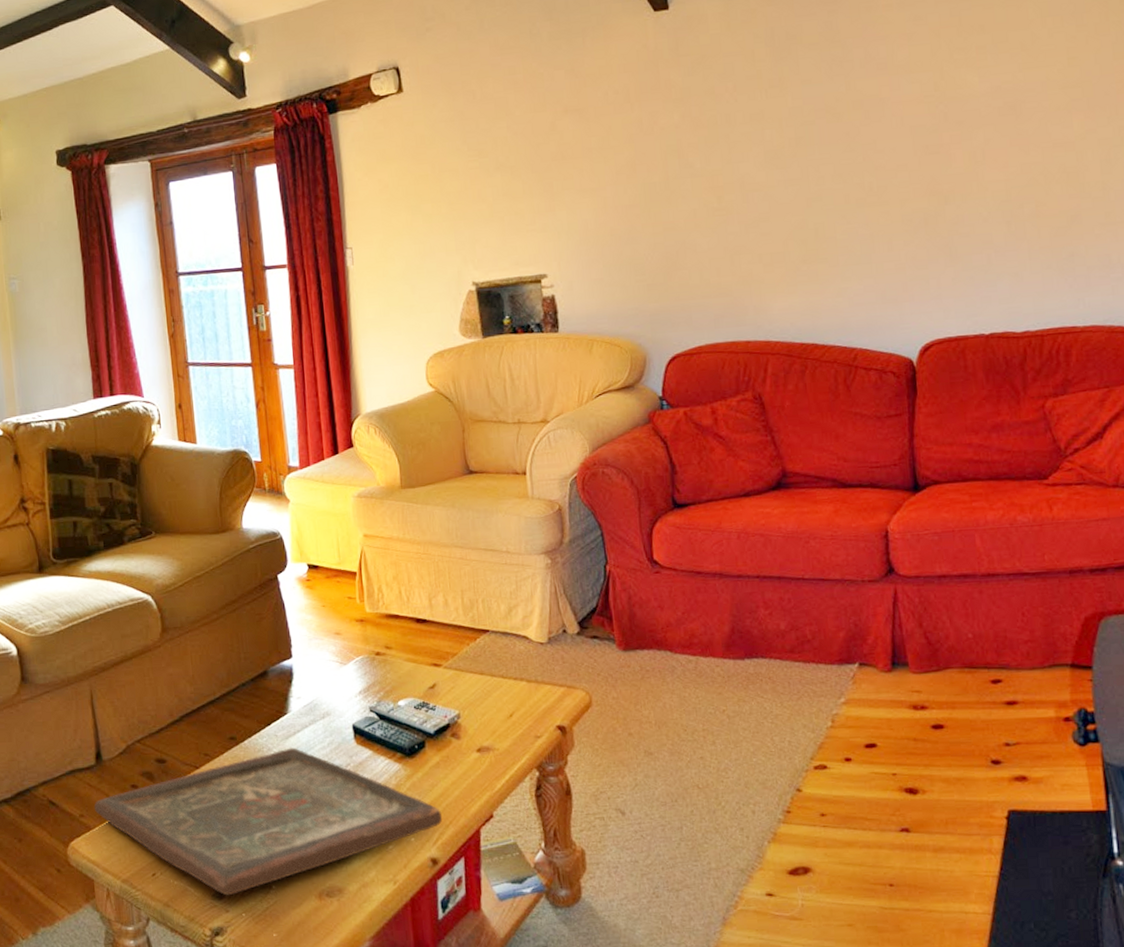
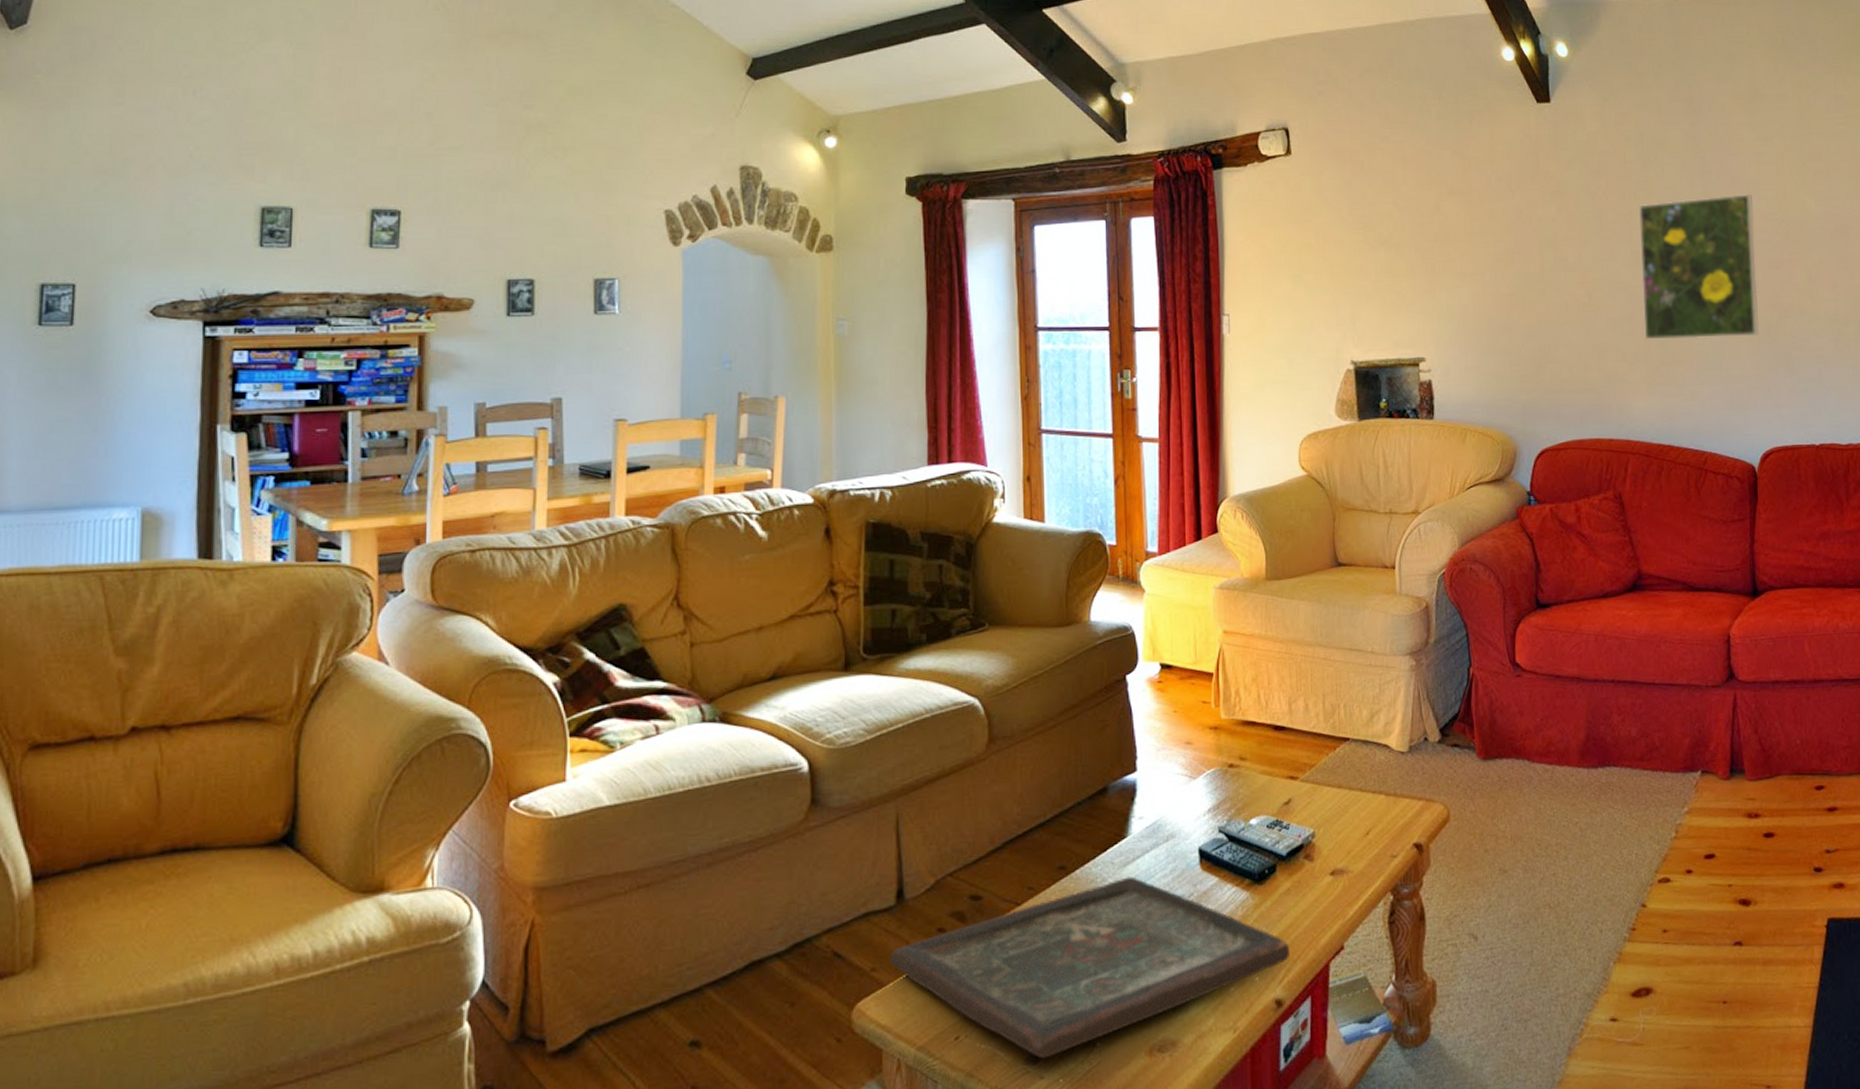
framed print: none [770,78,914,240] -> present [1638,193,1759,340]

